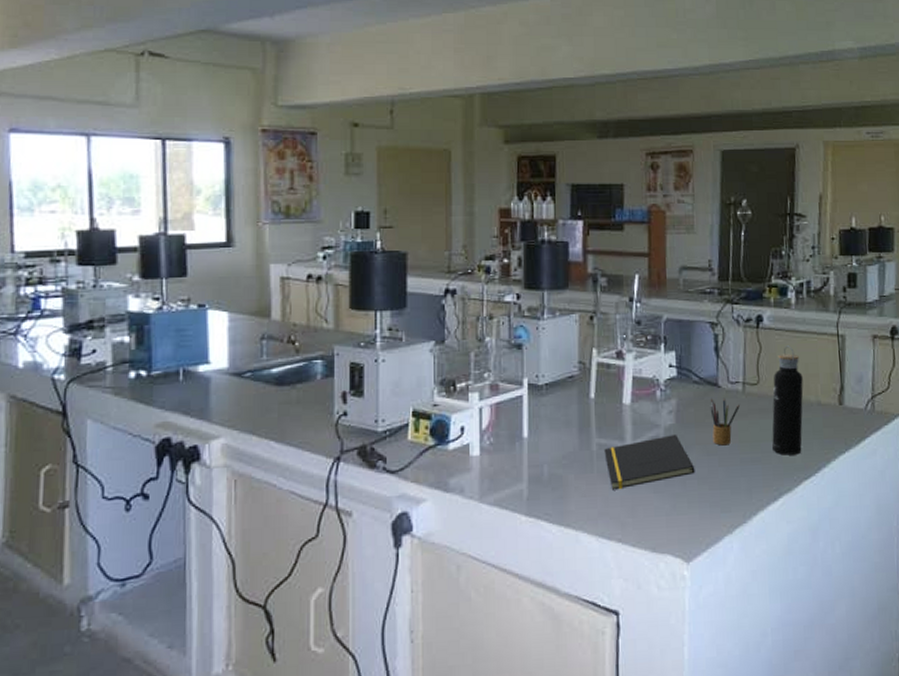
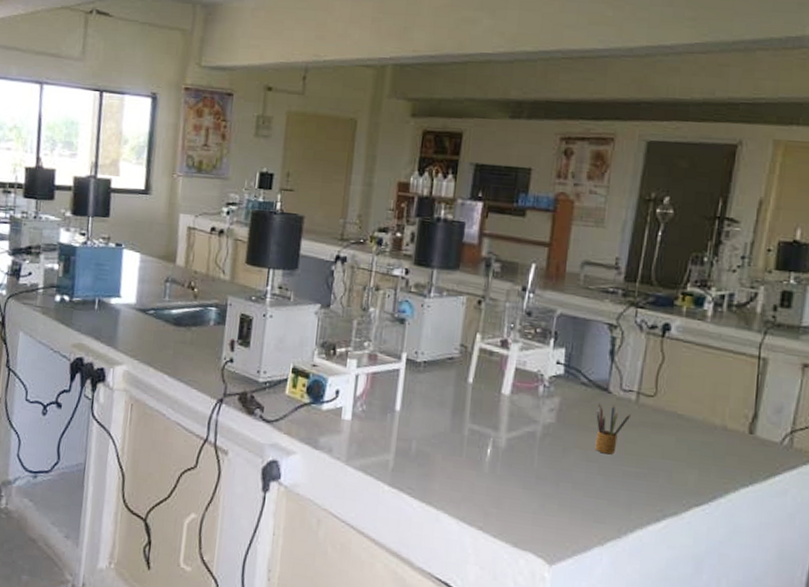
notepad: present [604,434,695,490] -> none [475,433,571,479]
water bottle: present [772,345,804,455] -> none [662,360,709,479]

